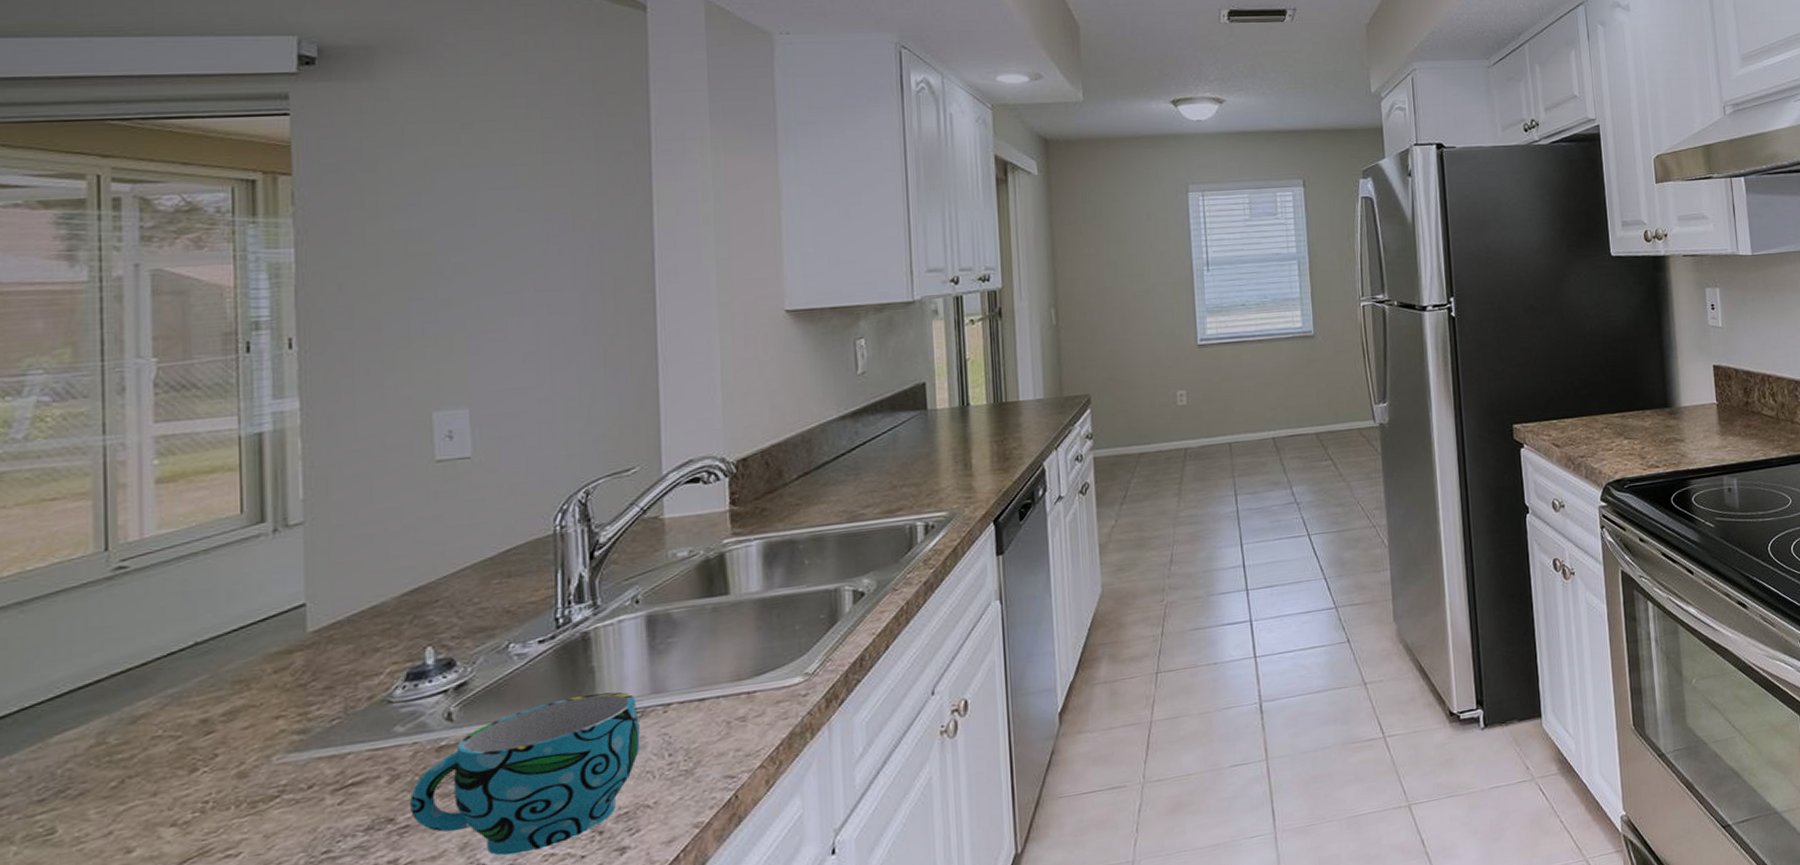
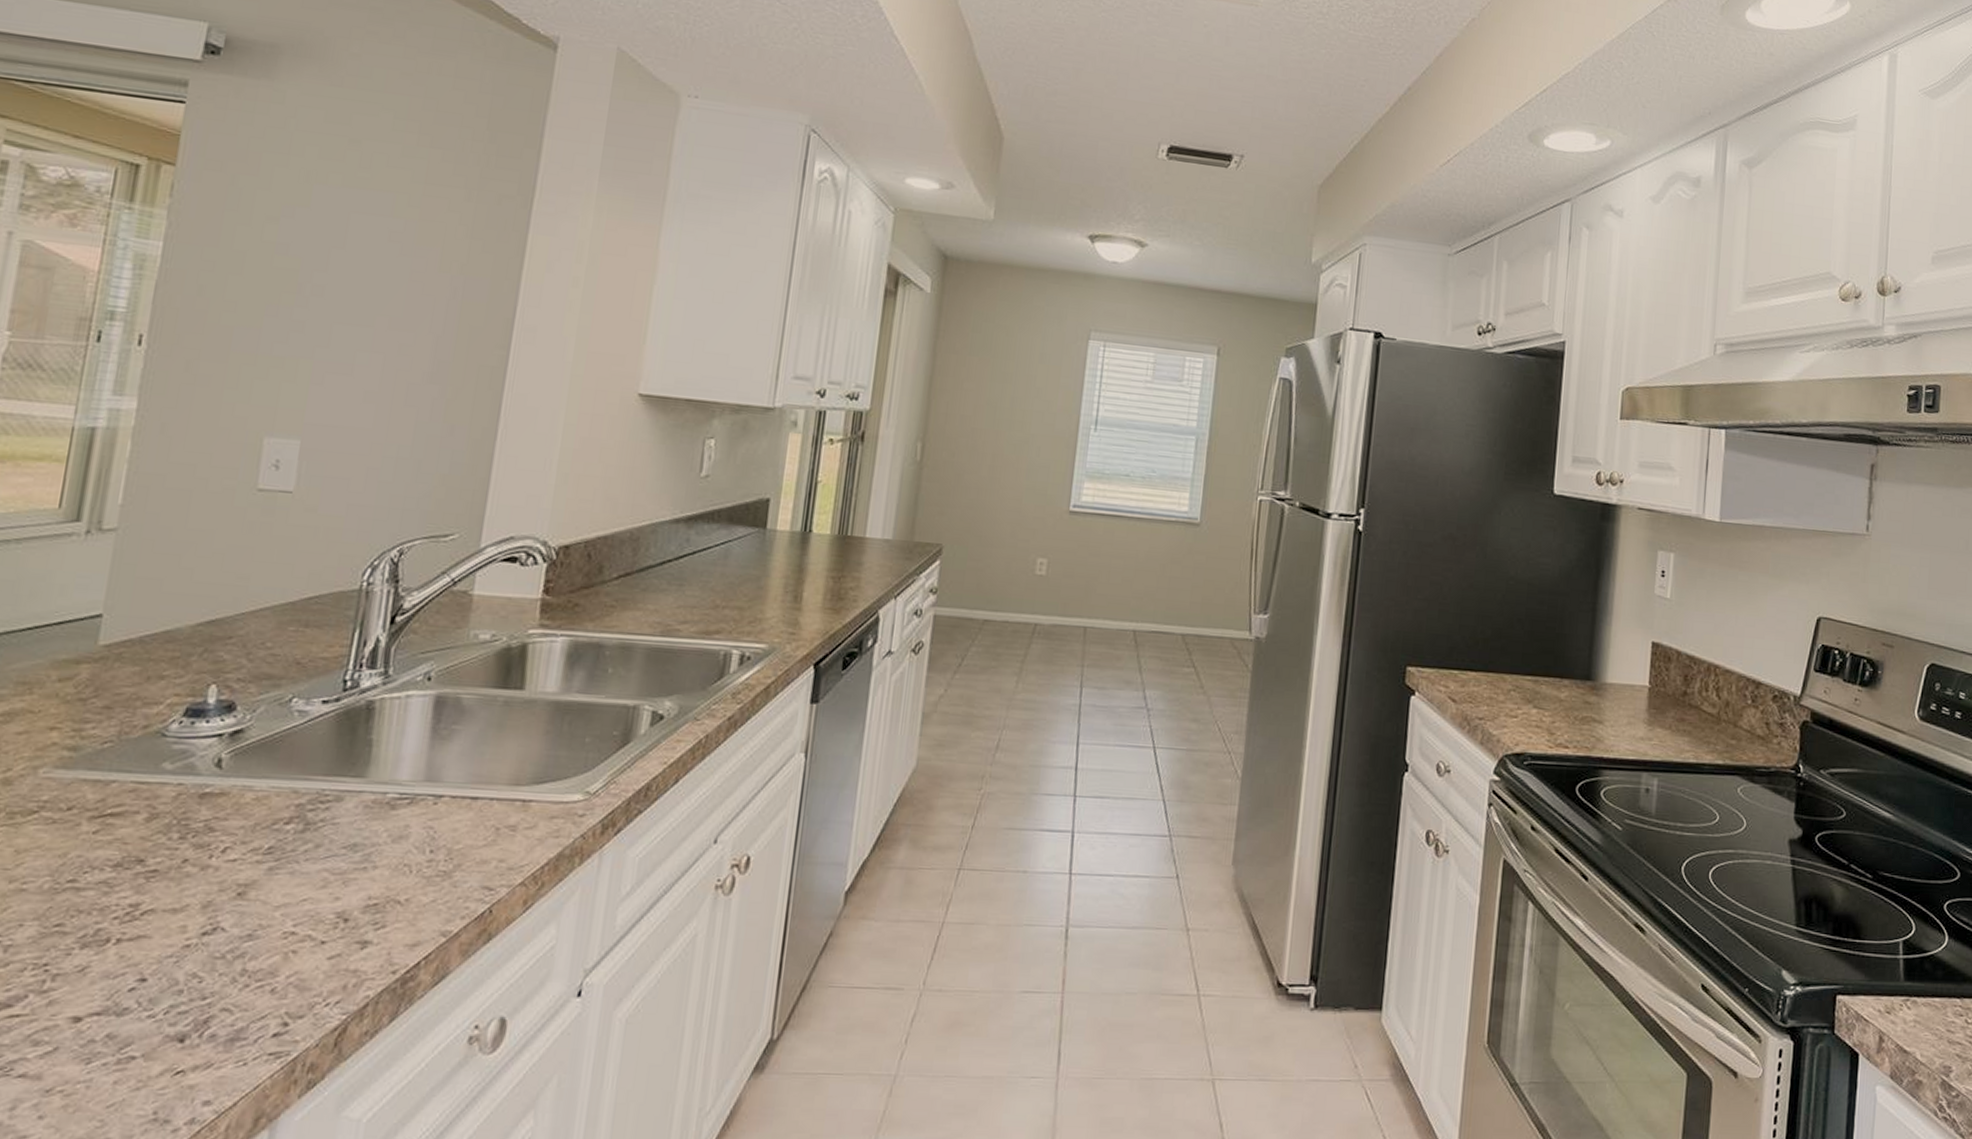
cup: present [410,692,640,856] -> none [161,768,408,925]

